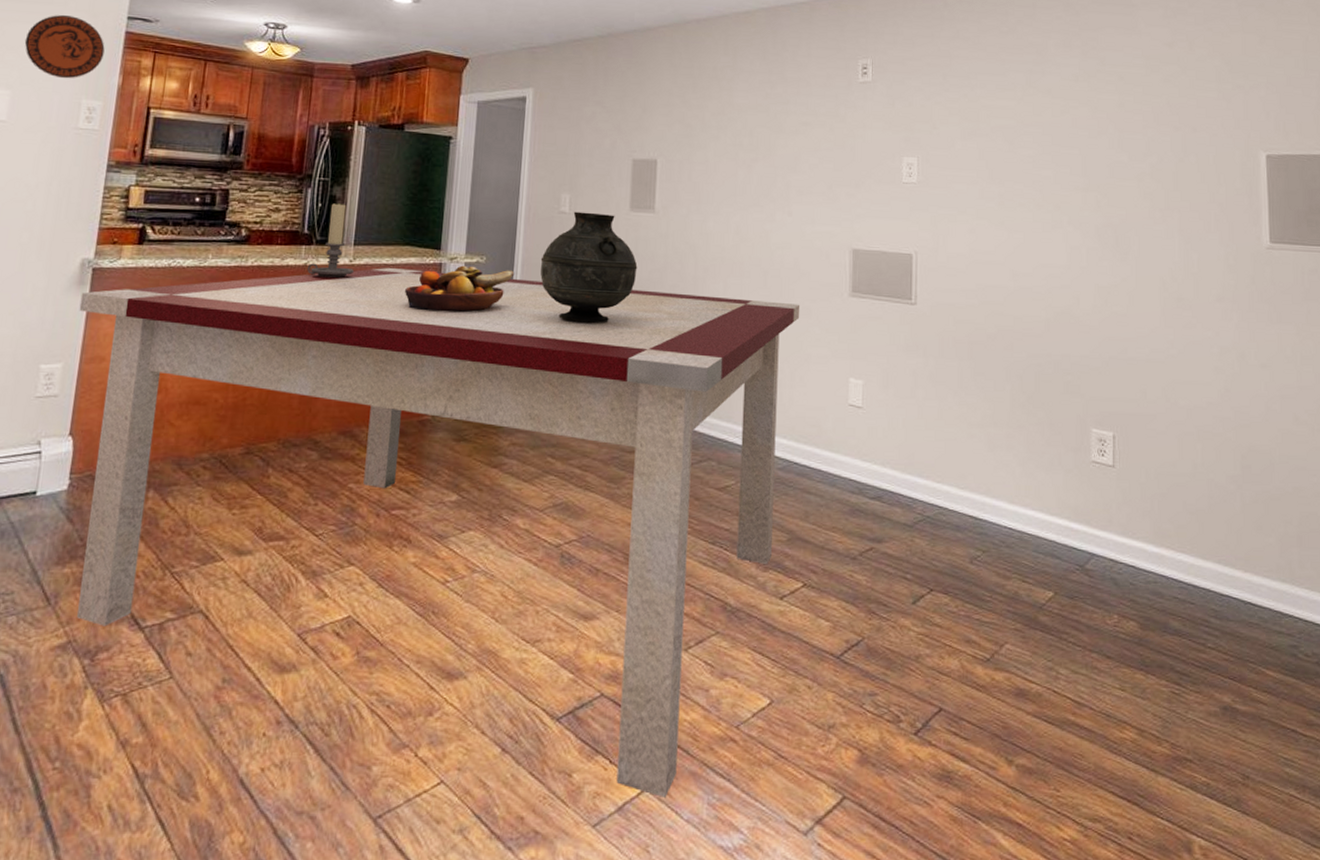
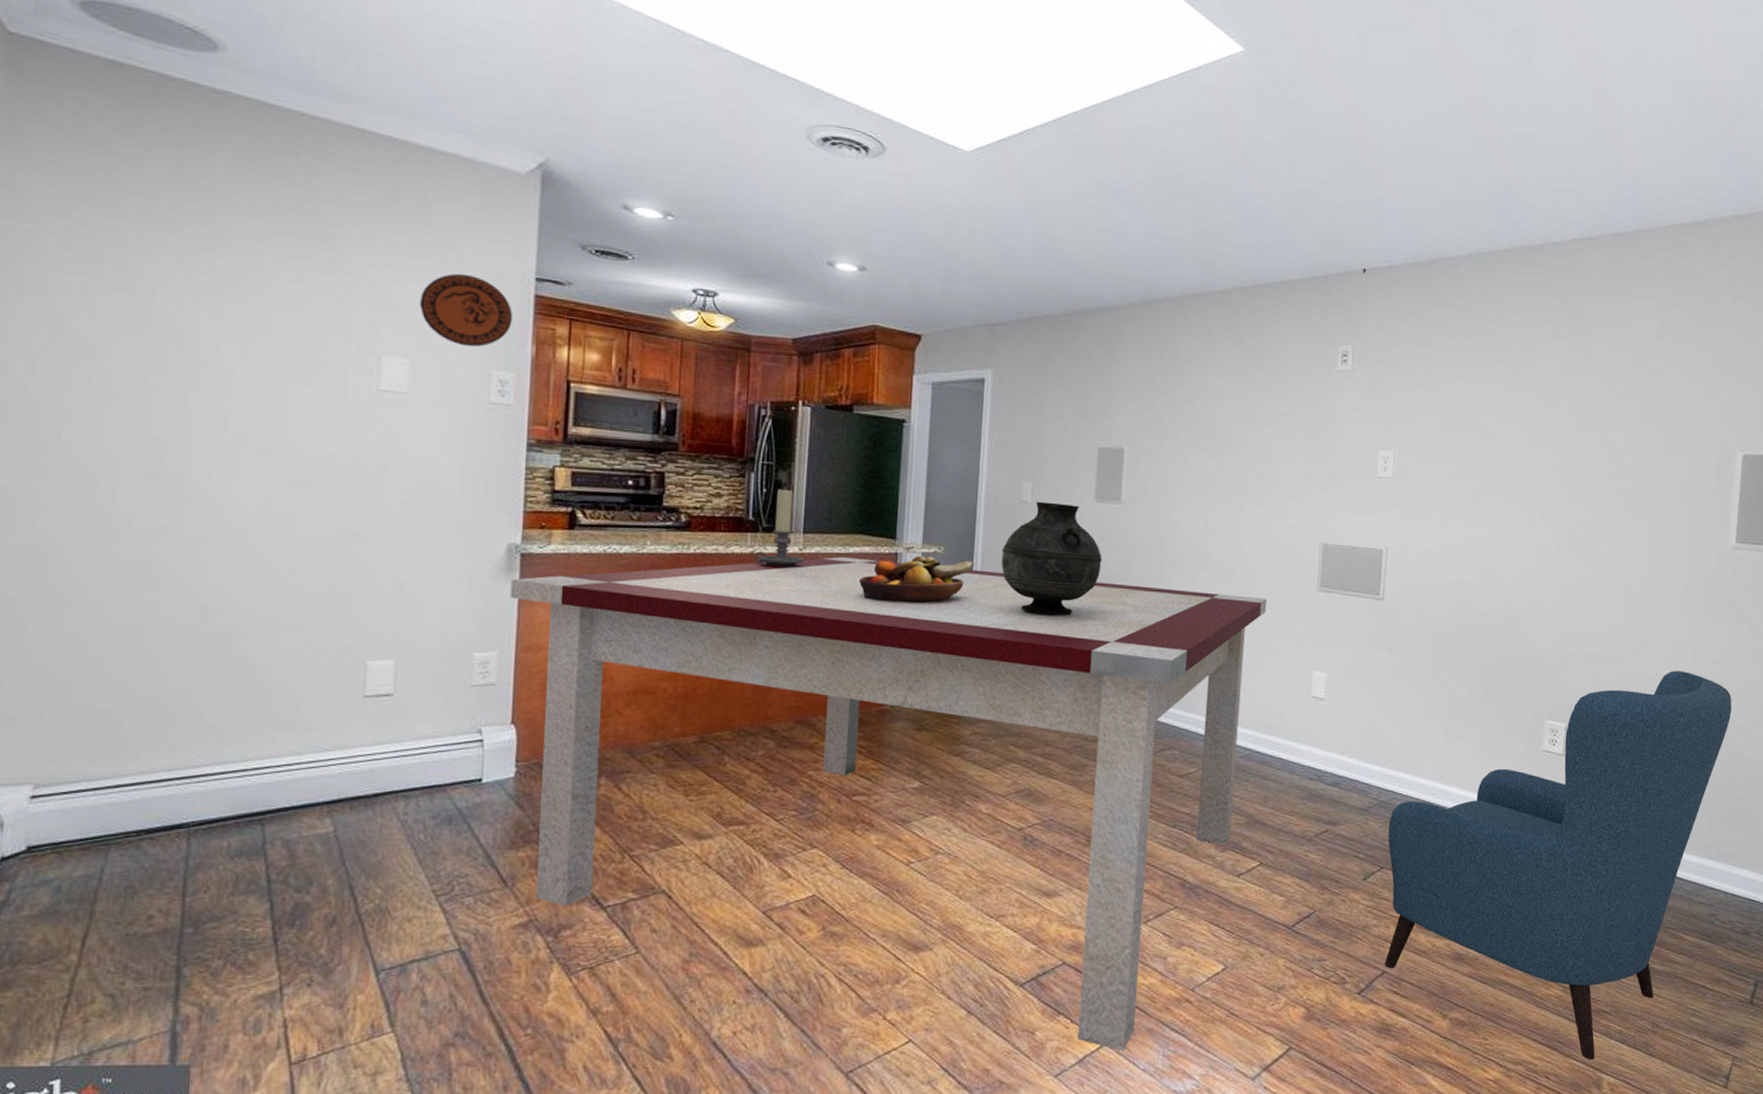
armchair: none [935,375,1288,817] -> present [1384,670,1732,1059]

